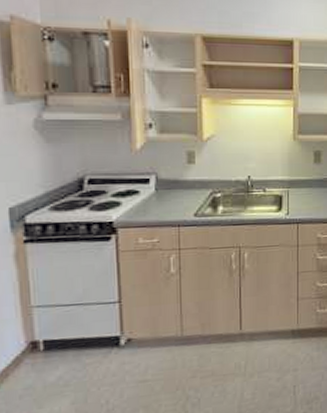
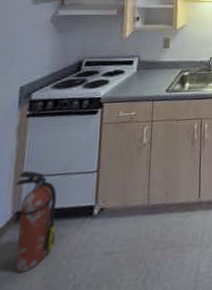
fire extinguisher: none [24,301,81,398] -> present [15,171,57,273]

